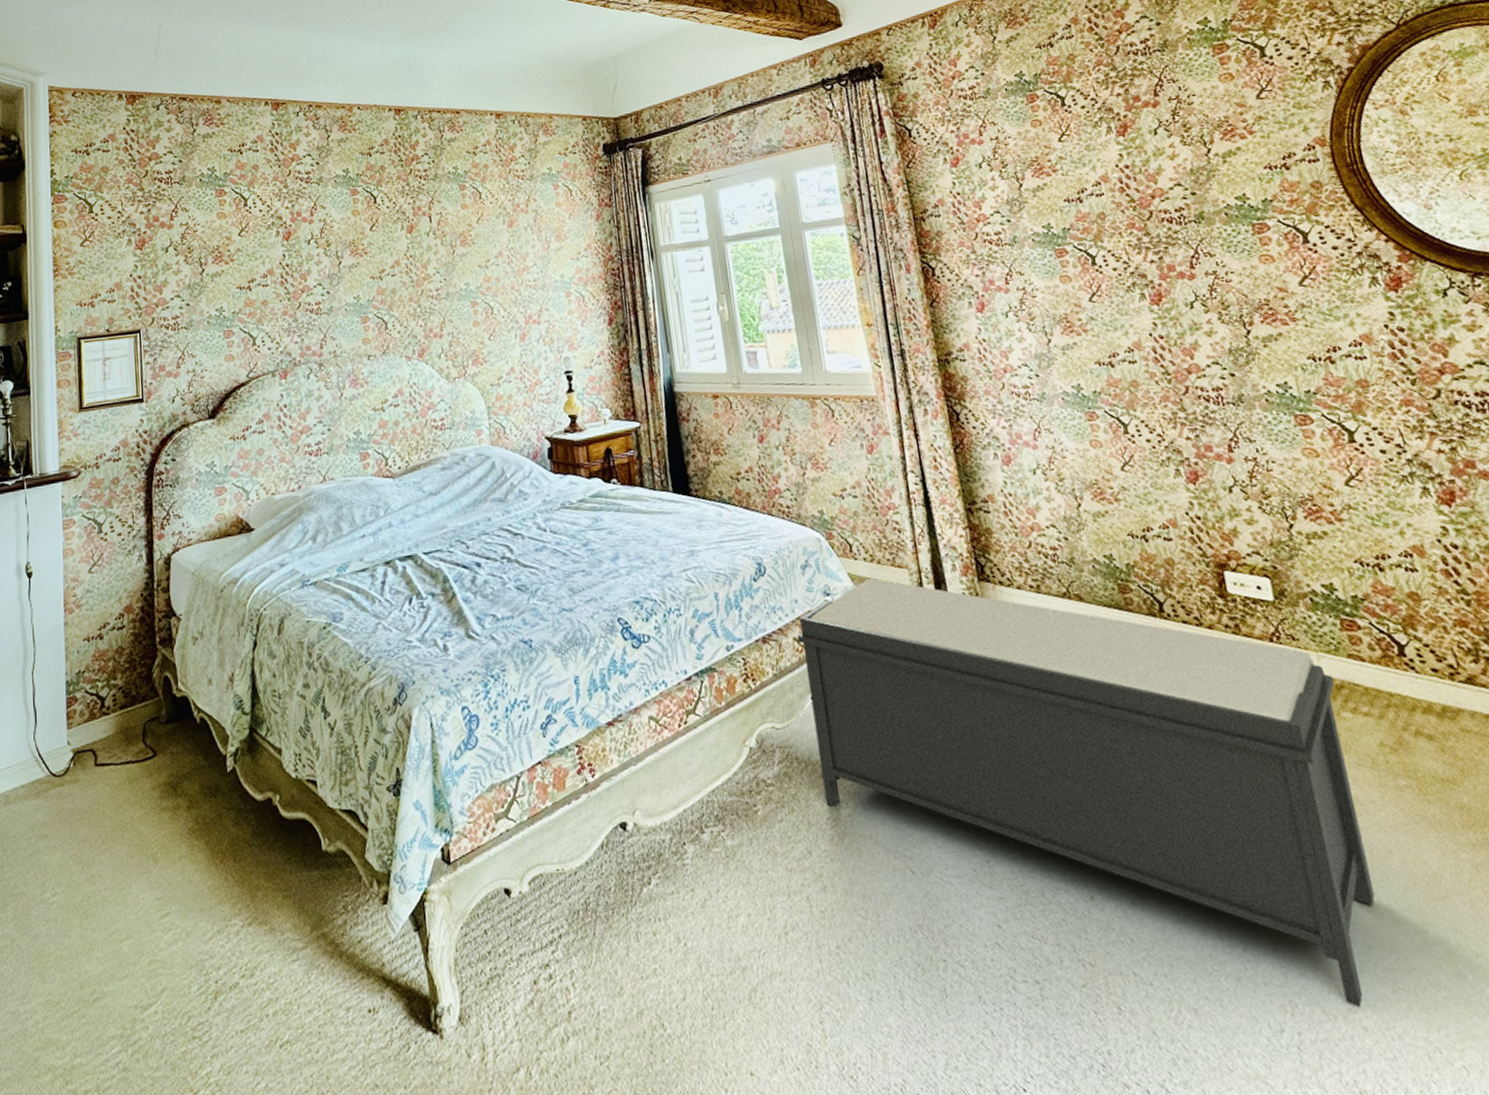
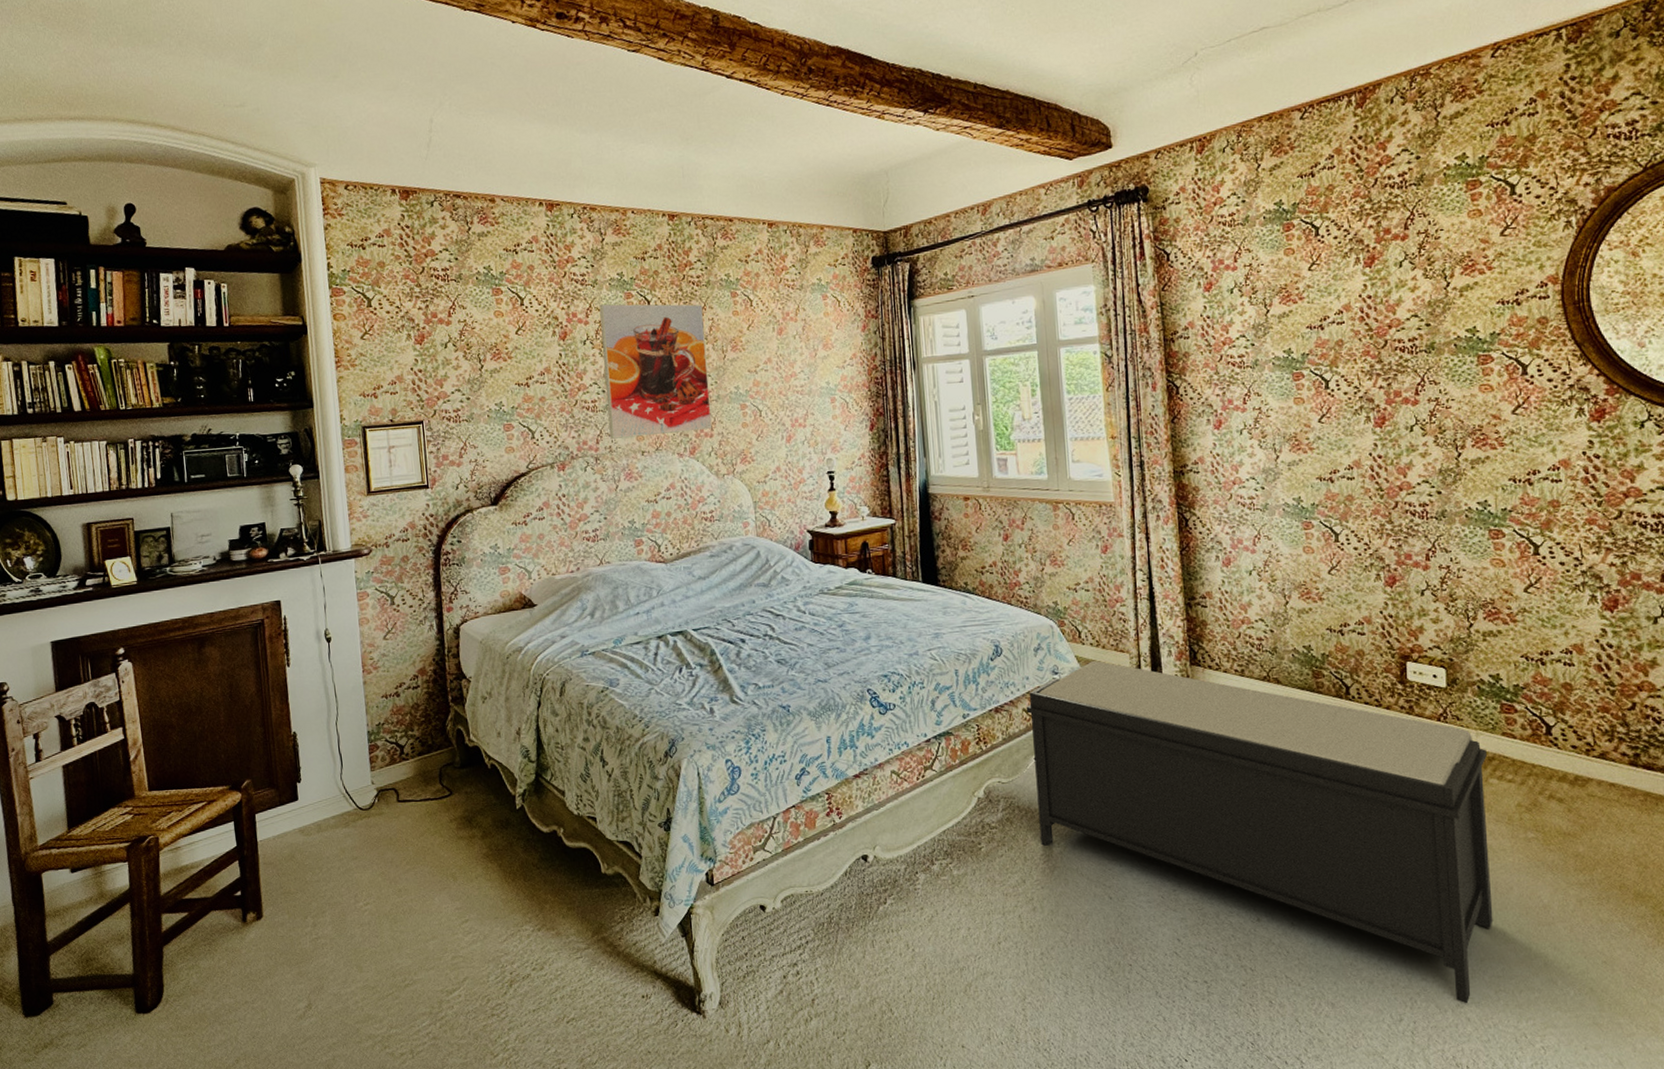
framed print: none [324,198,442,343] -> present [599,303,713,439]

